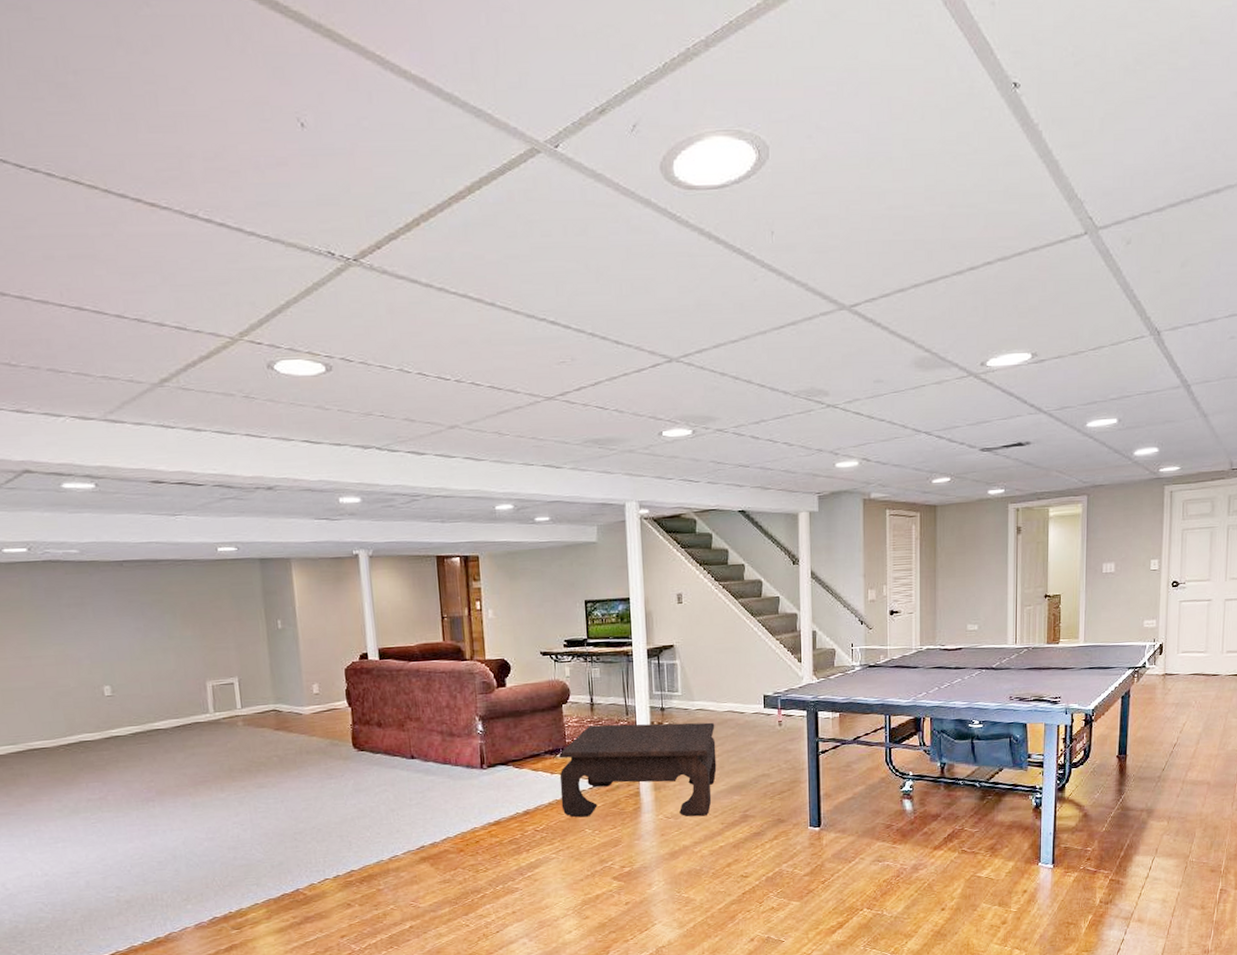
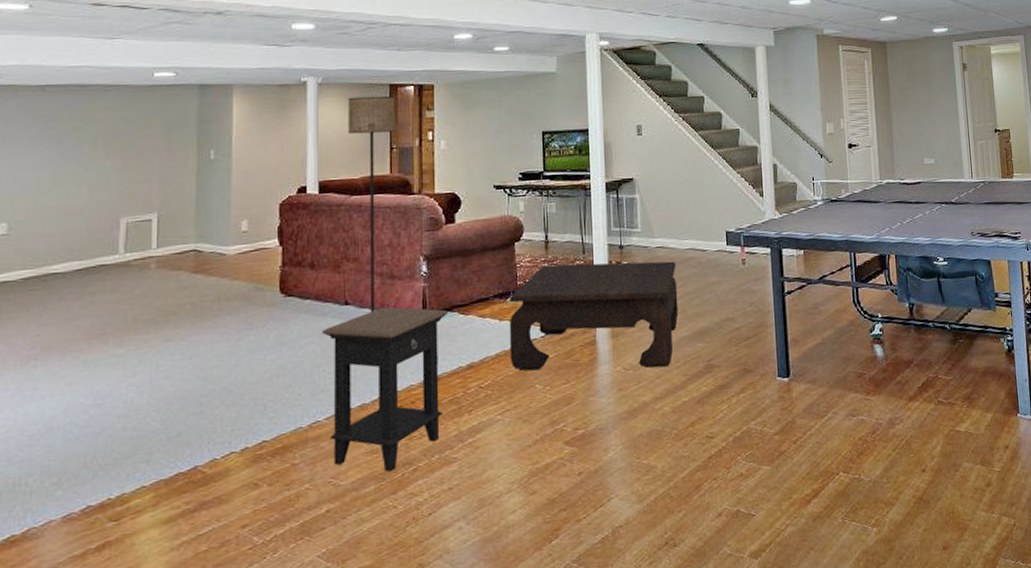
side table: none [393,760,505,898] -> present [321,306,449,473]
floor lamp: none [398,567,445,765] -> present [348,95,396,312]

